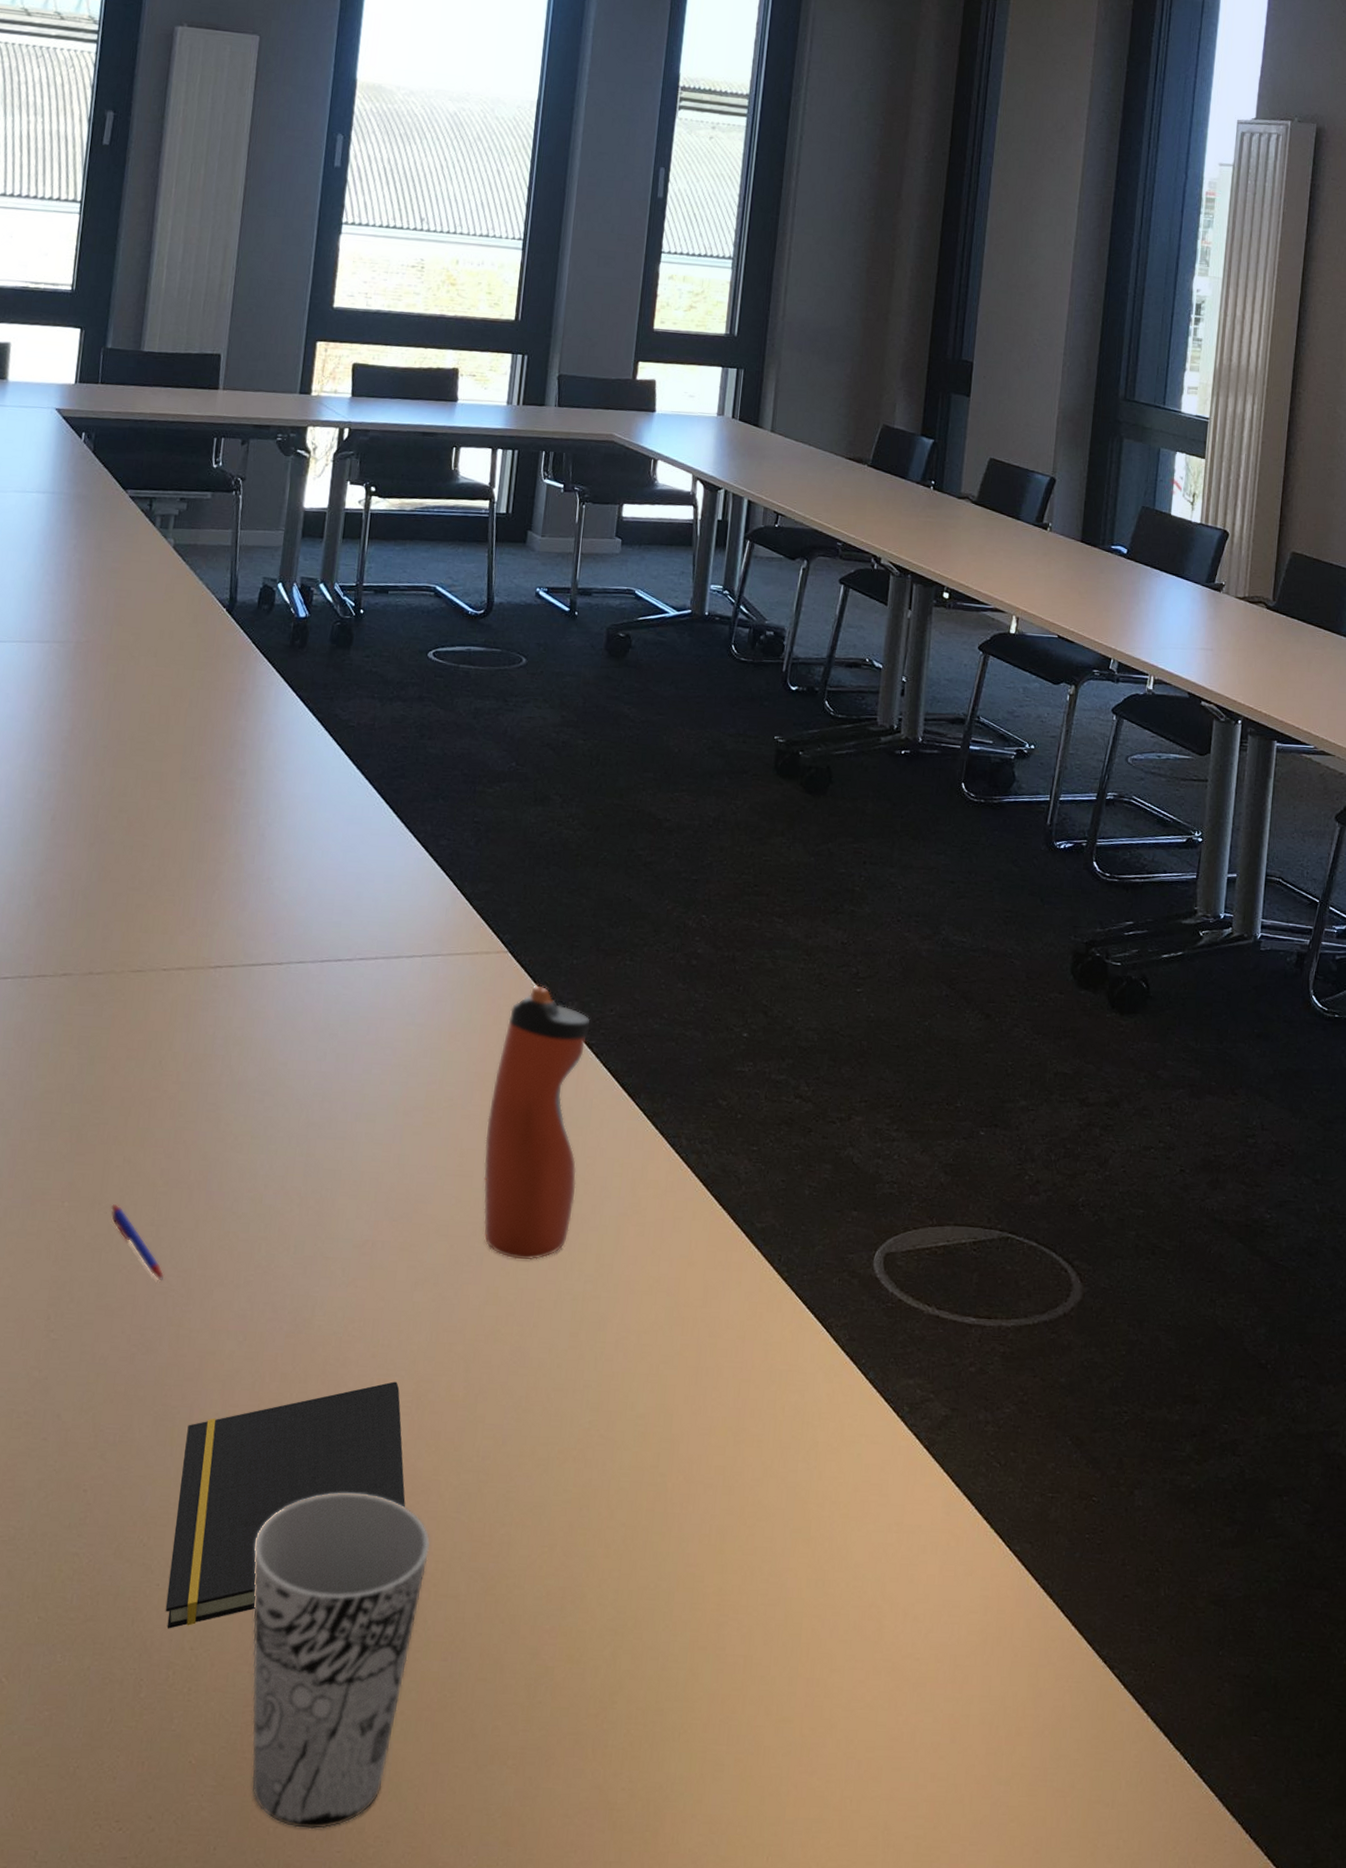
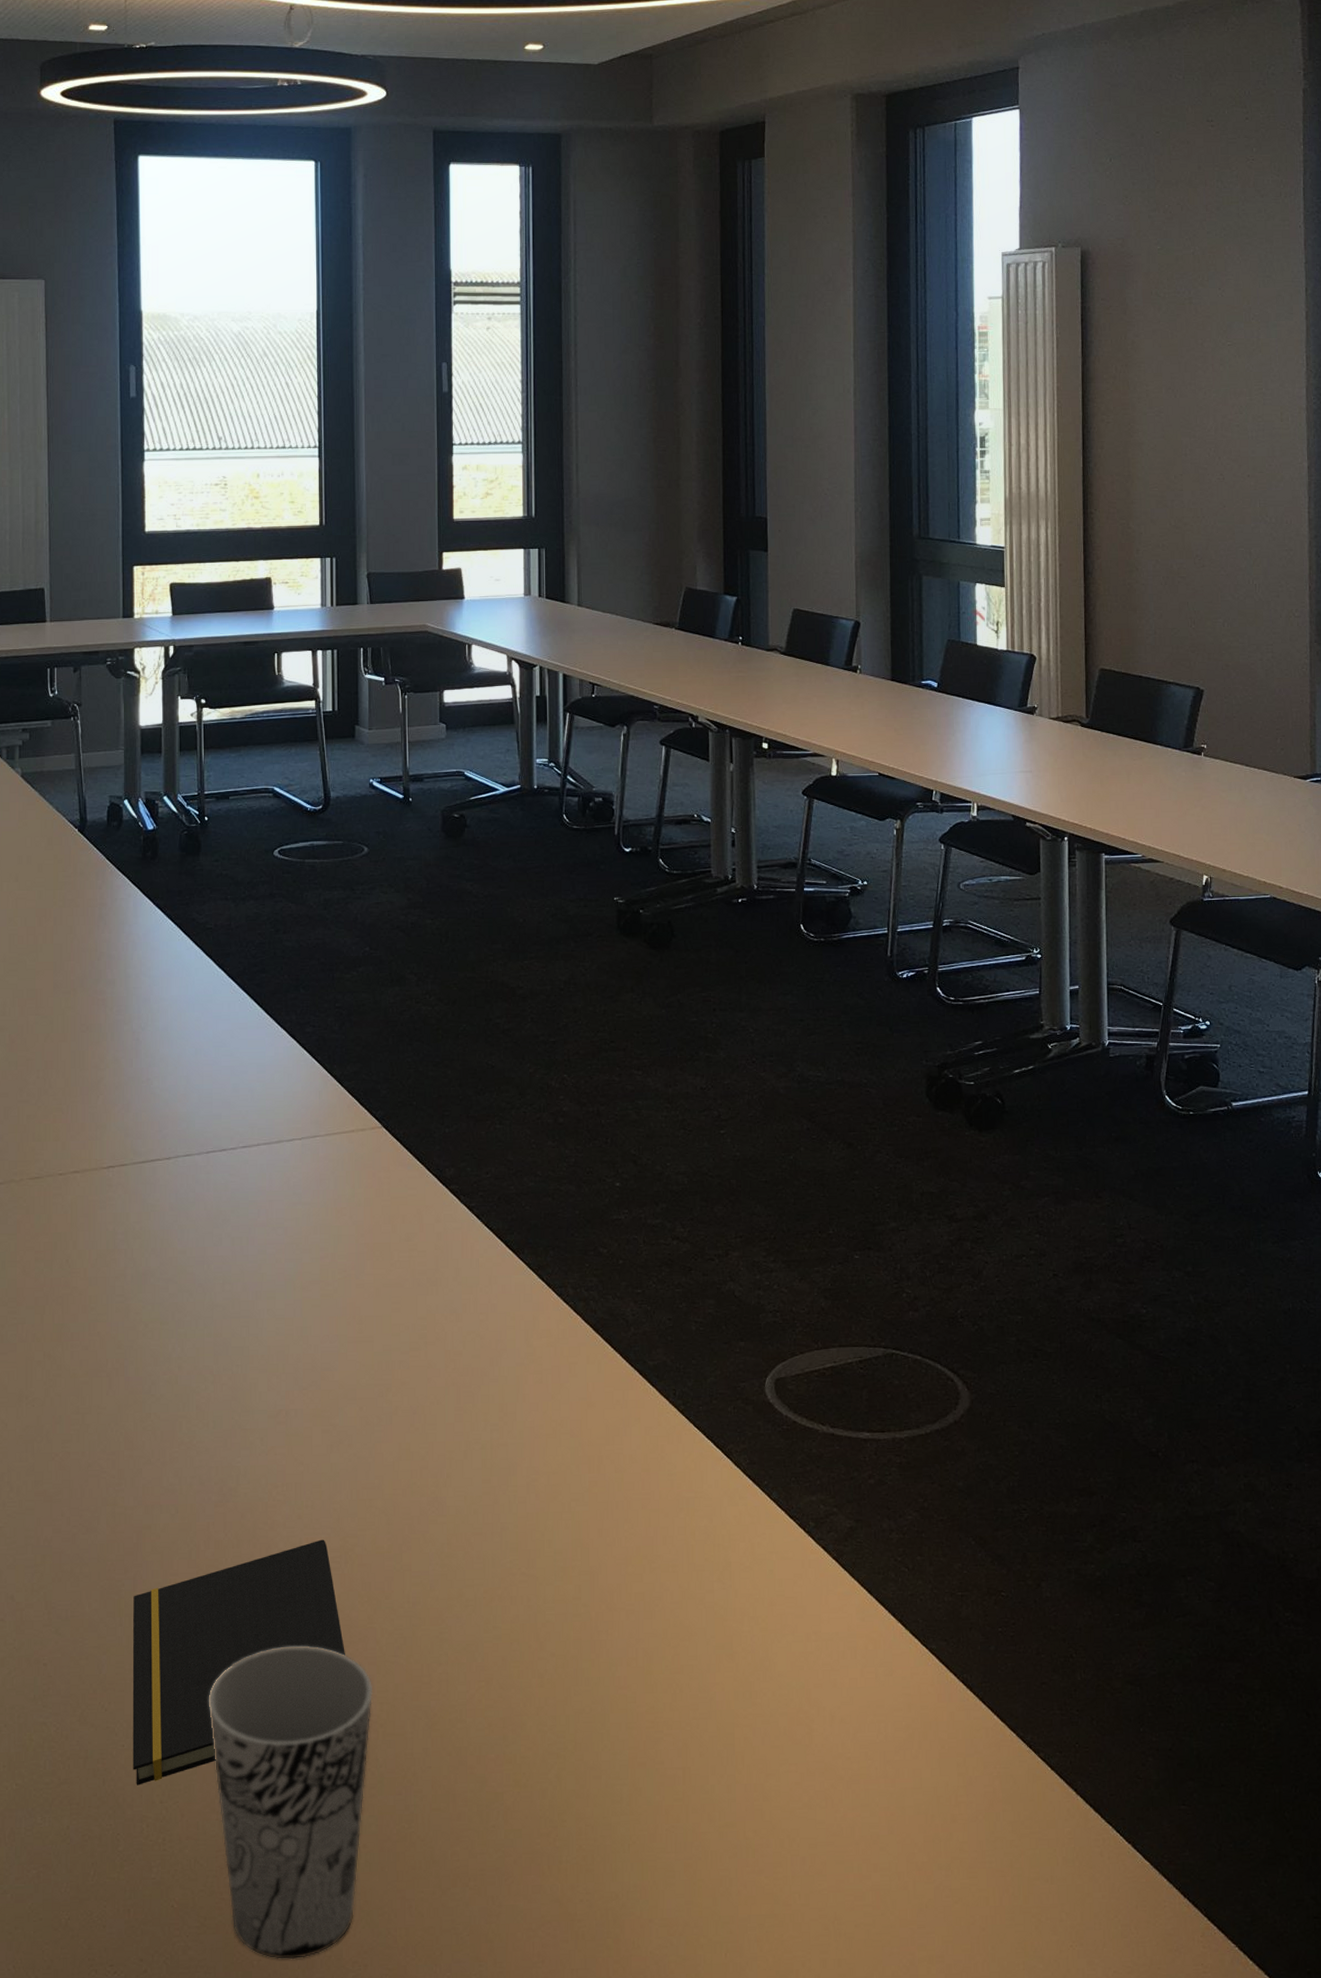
pen: present [111,1204,165,1280] -> none [38,1397,95,1464]
water bottle: present [483,985,591,1260] -> none [381,1156,473,1416]

